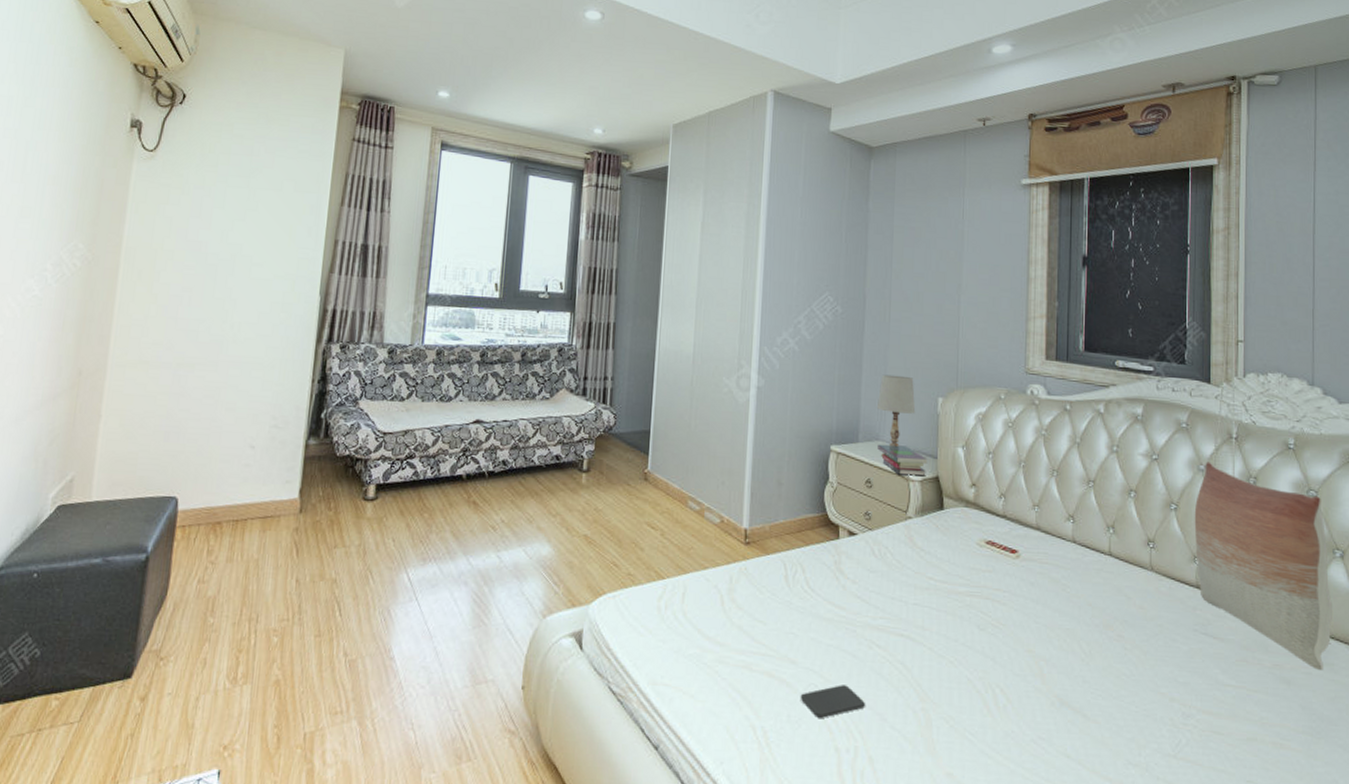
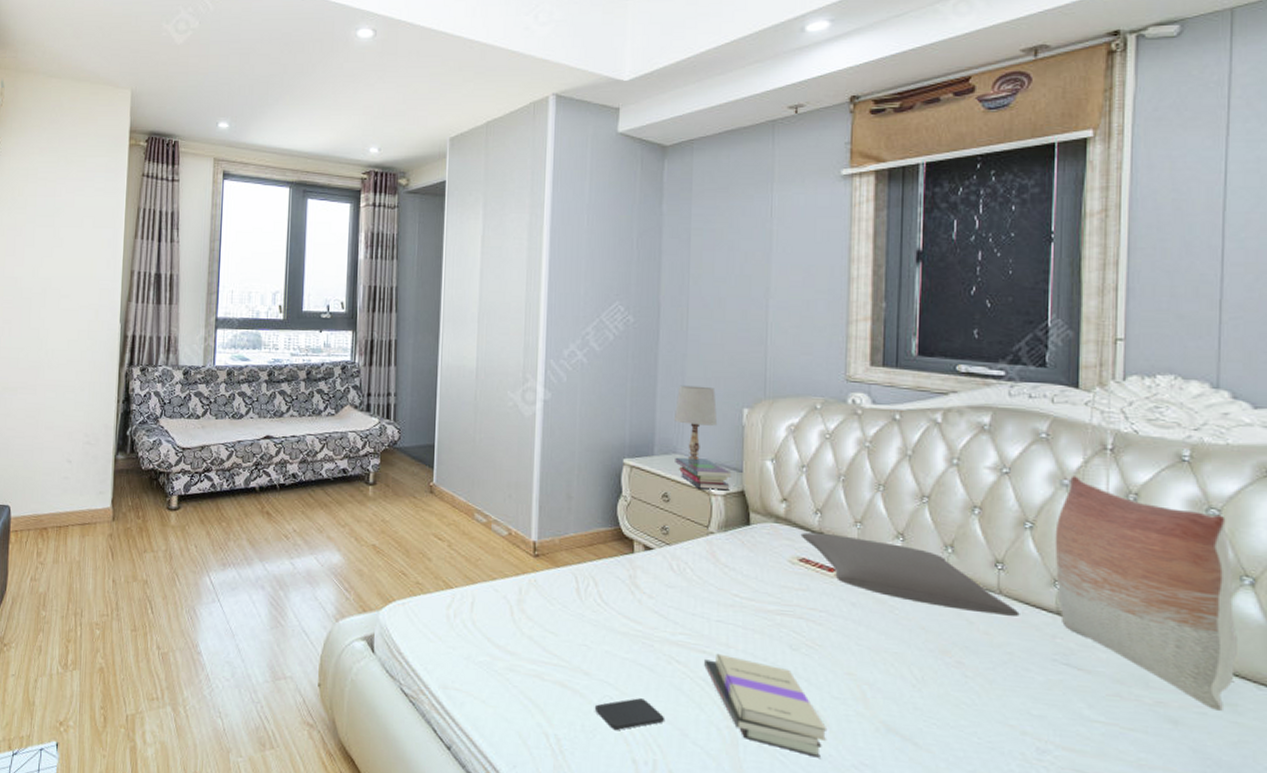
books: none [901,636,1010,735] -> present [703,653,828,758]
pillow: none [987,516,1168,592] -> present [800,533,1020,617]

